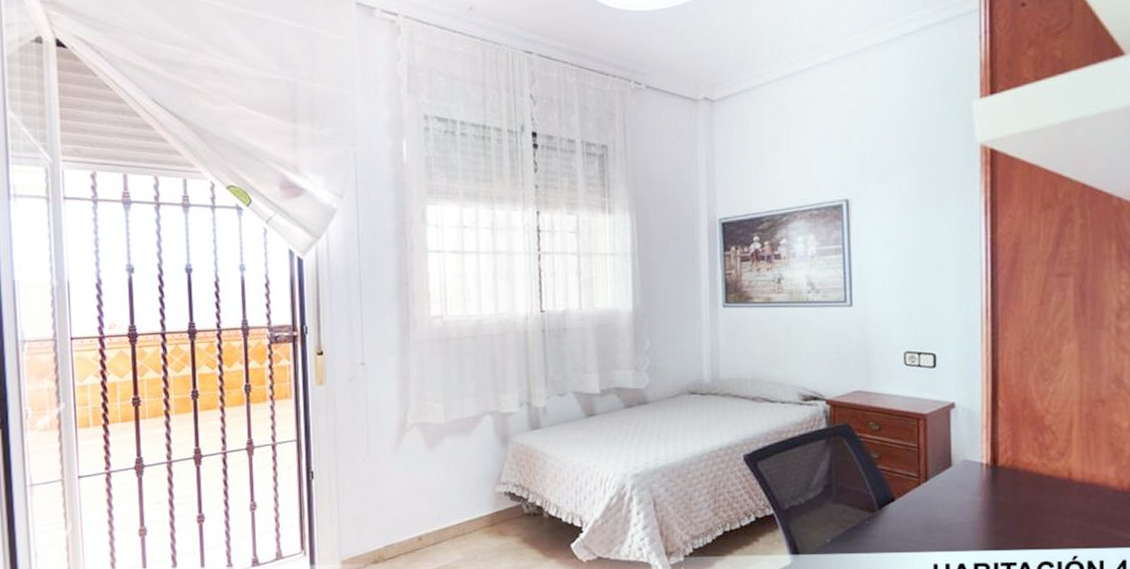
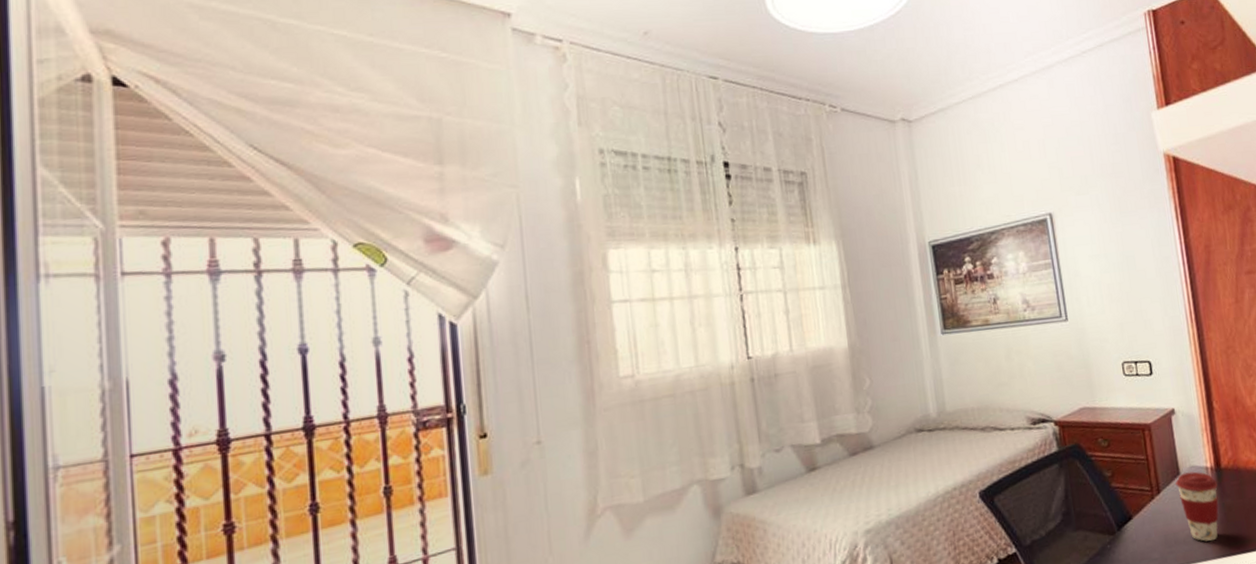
coffee cup: none [946,465,991,534] -> present [1175,471,1219,542]

